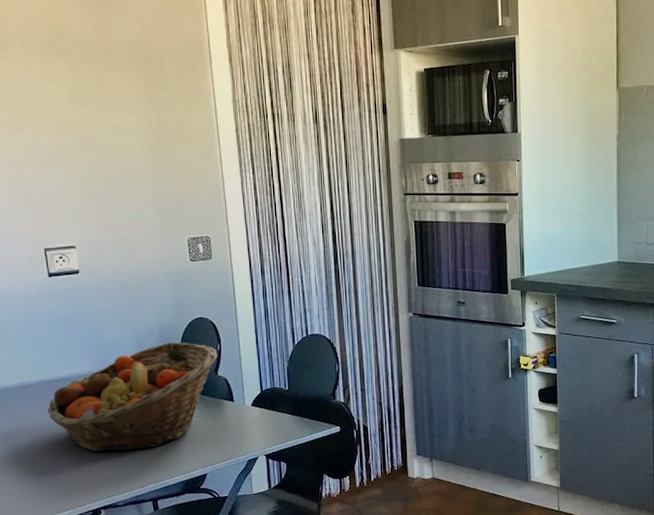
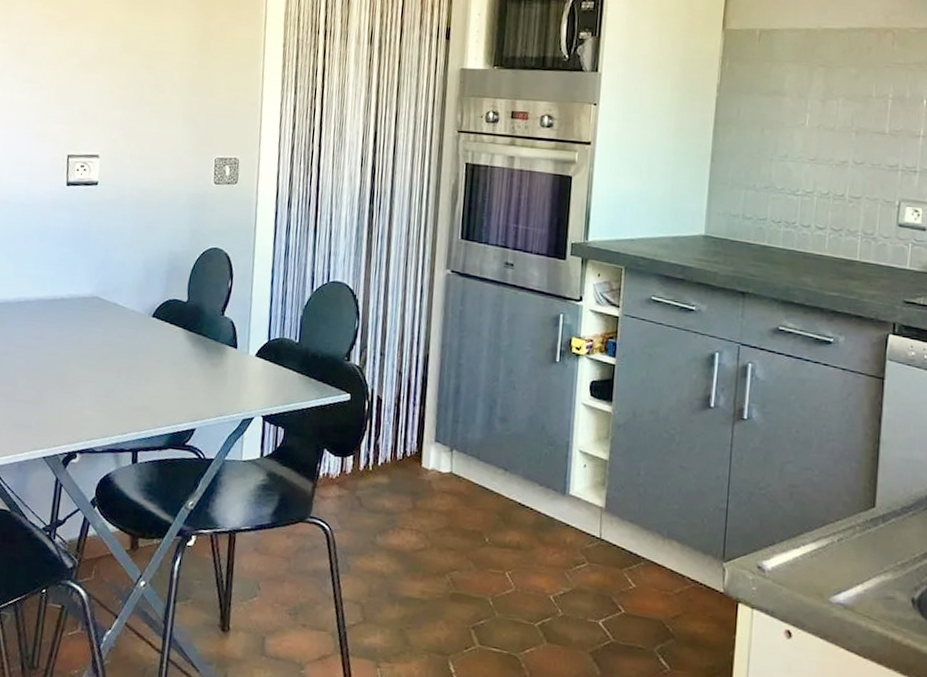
fruit basket: present [47,342,218,452] -> none [40,272,228,390]

